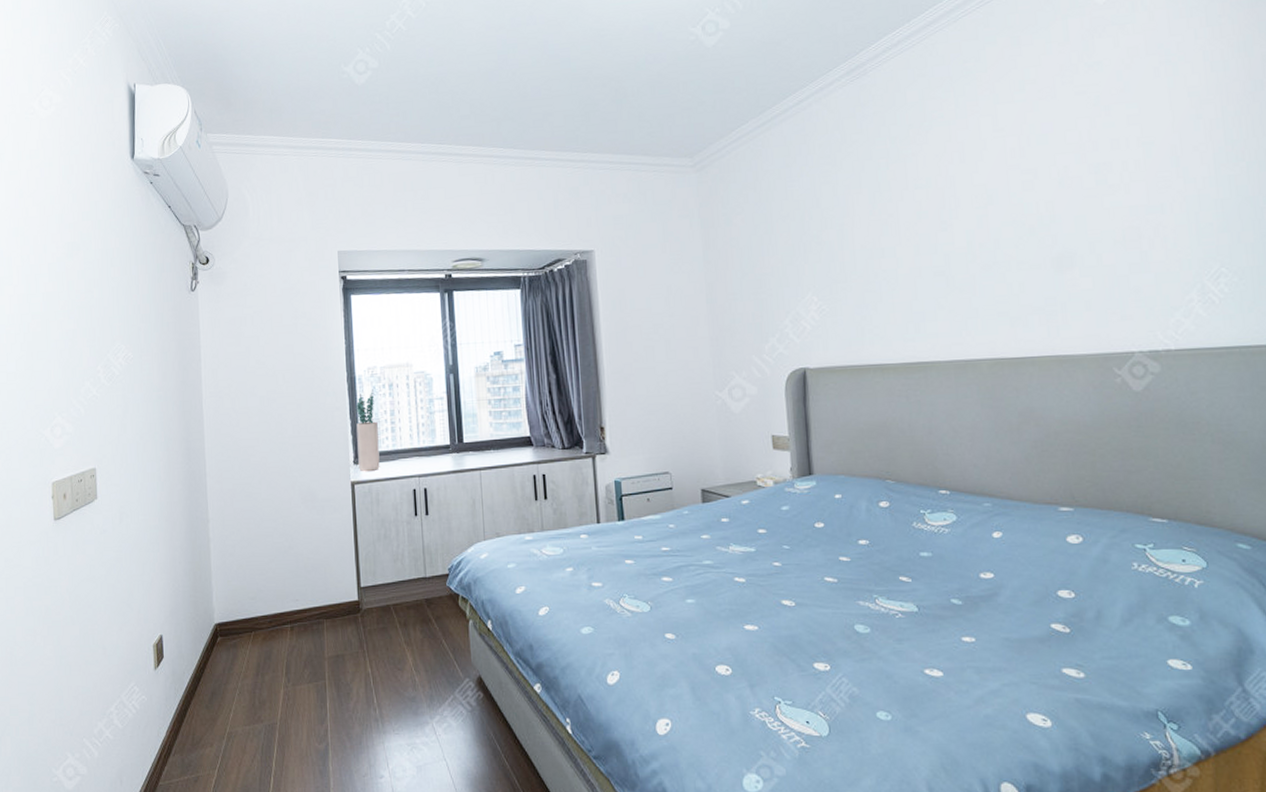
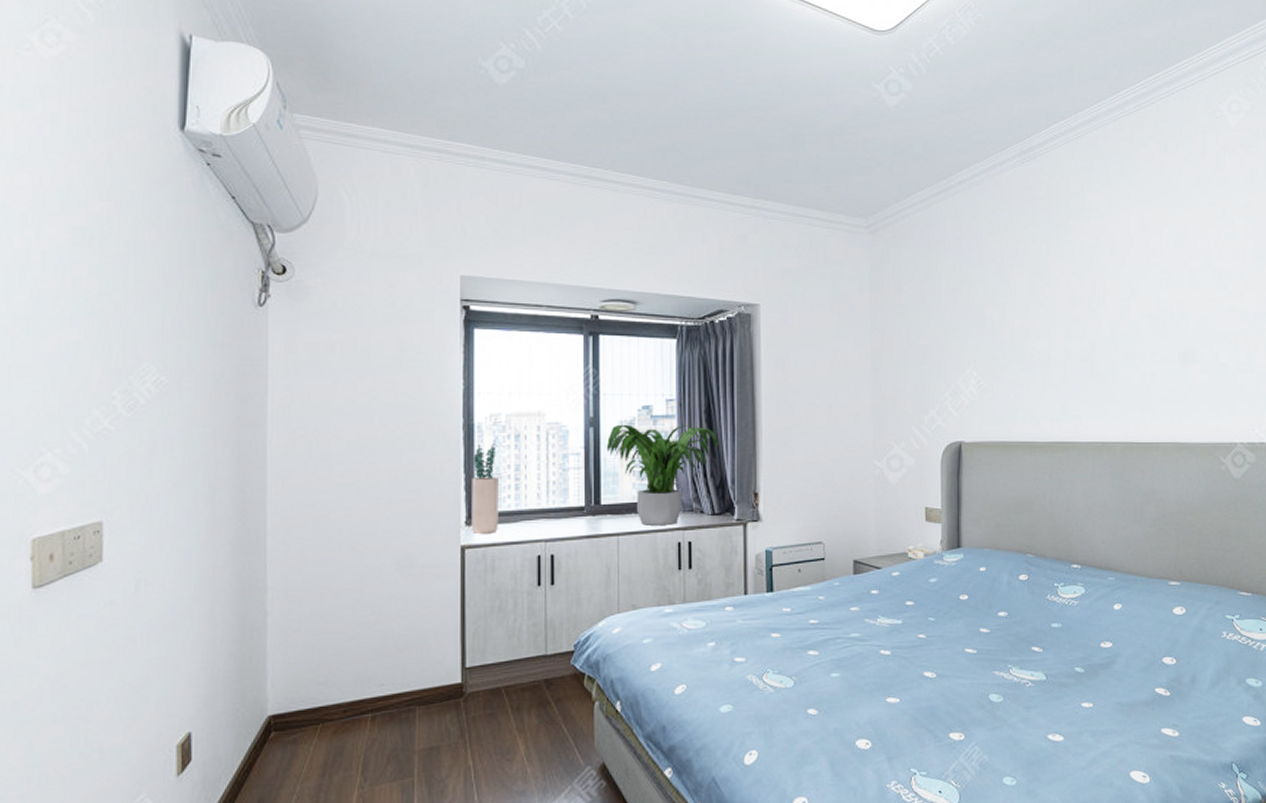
potted plant: none [465,367,564,460] -> present [606,424,718,526]

